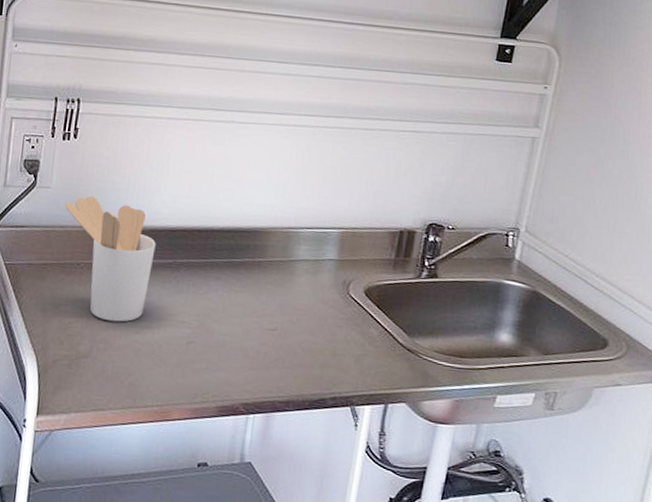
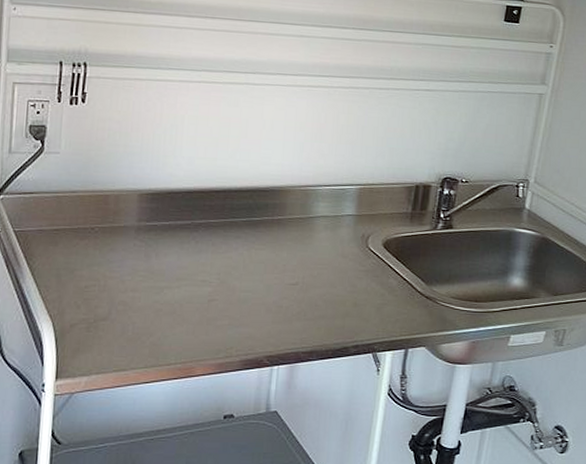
utensil holder: present [64,195,156,322] -> none [75,160,173,284]

